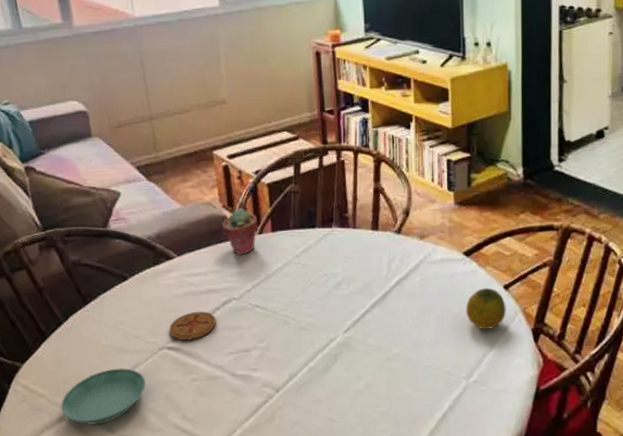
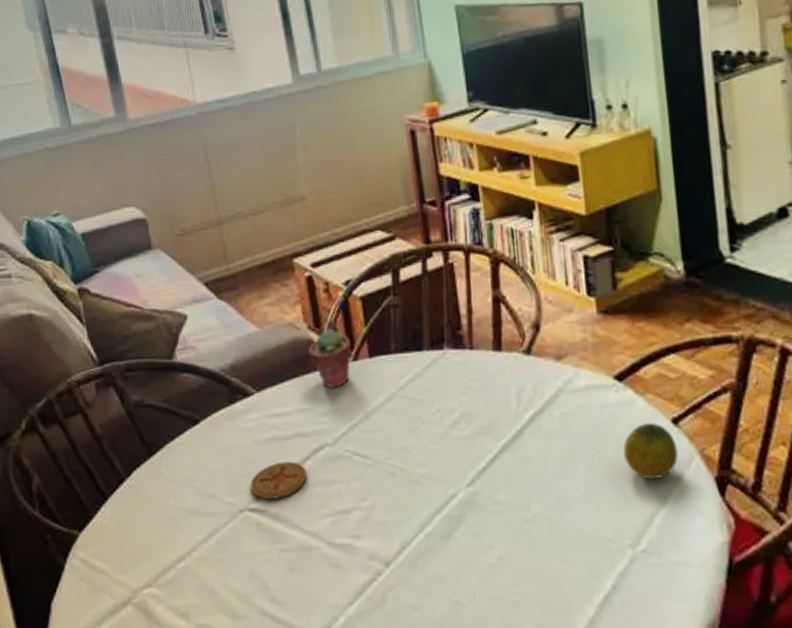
saucer: present [61,368,146,425] -> none [125,536,225,610]

